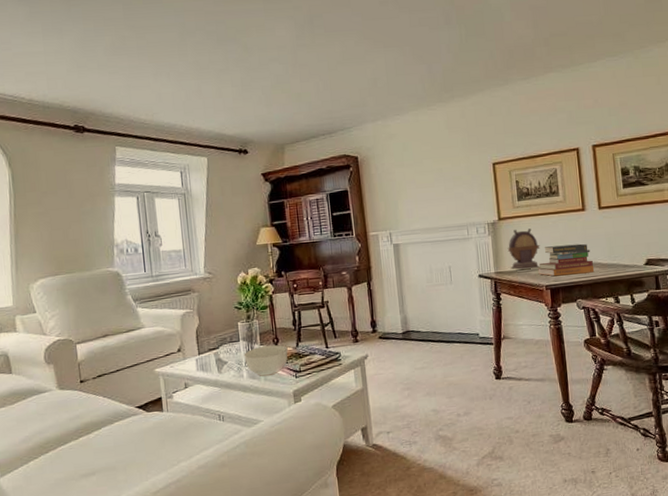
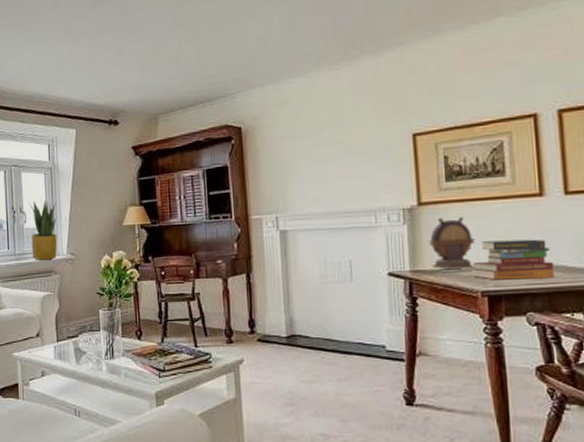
planter: none [164,224,195,281] -> present [29,200,58,260]
bowl: present [244,345,289,377] -> none [104,337,152,373]

